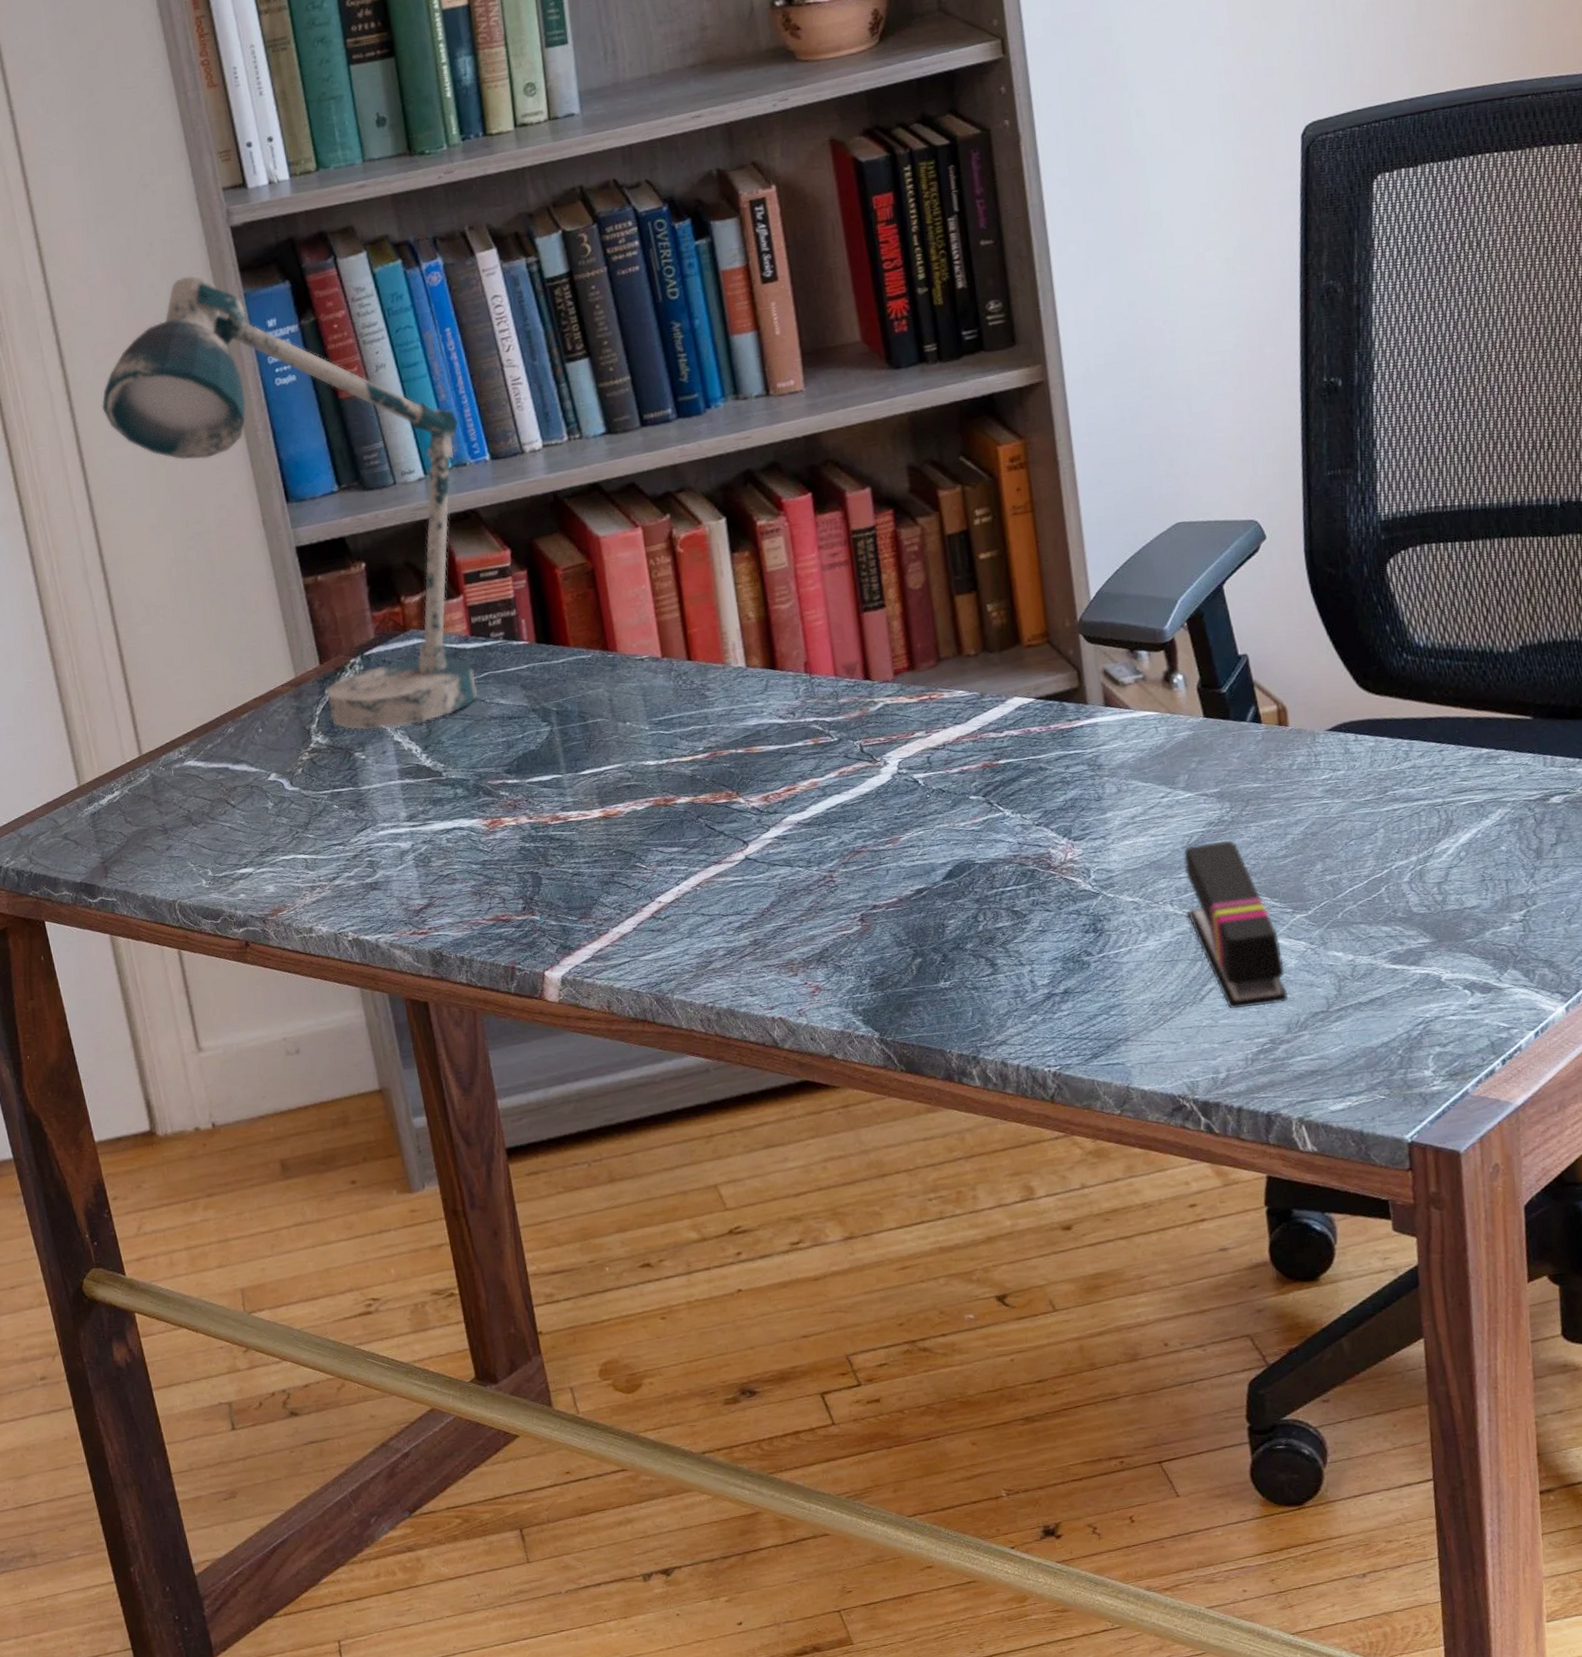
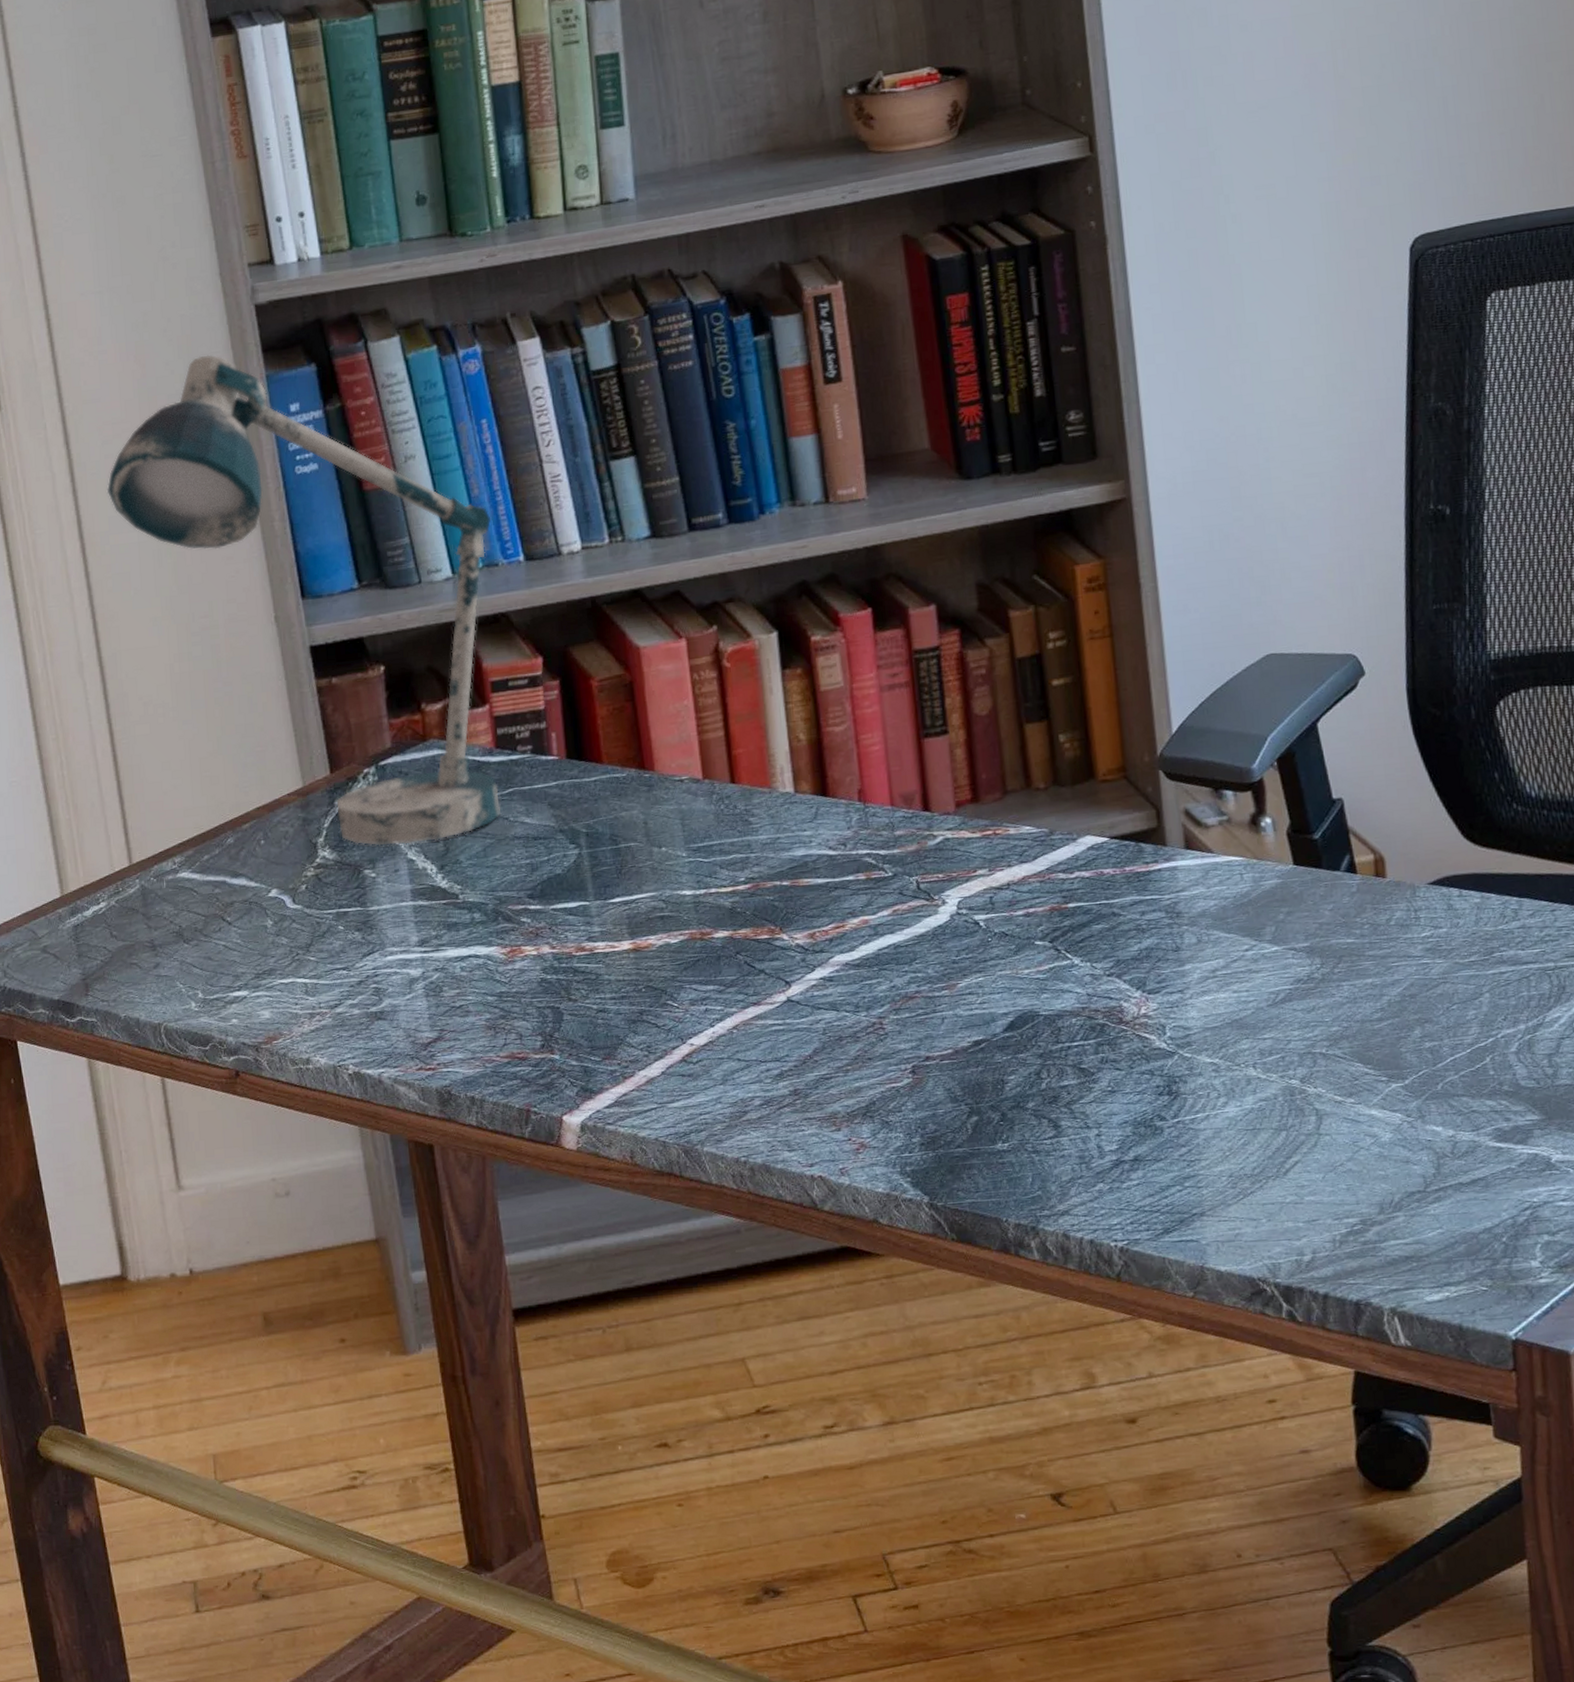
stapler: present [1183,840,1288,1009] -> none [1269,1000,1381,1185]

